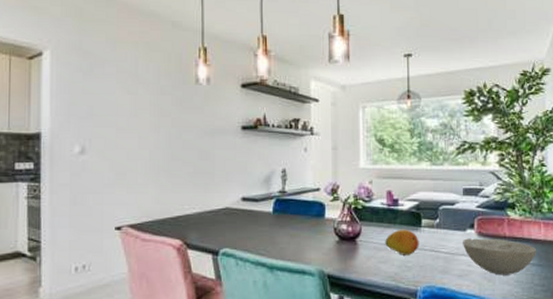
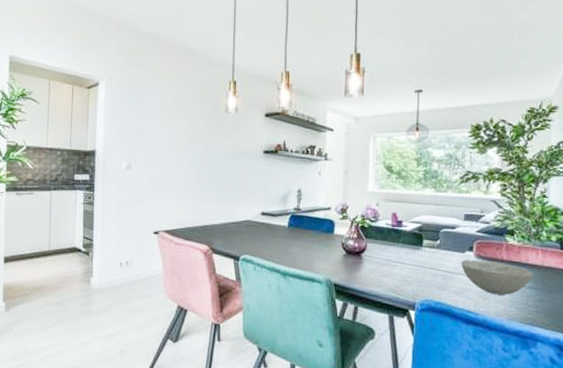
fruit: present [385,229,419,255] -> none [388,247,420,271]

